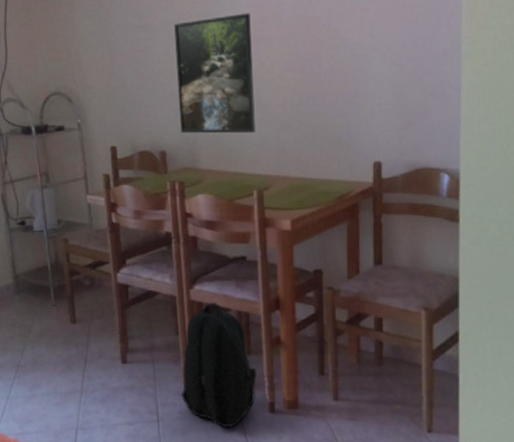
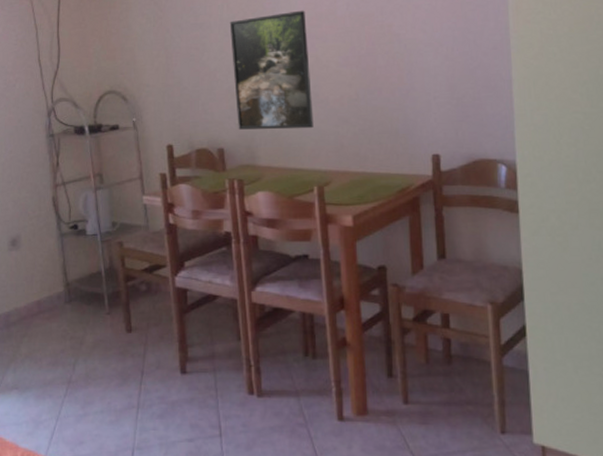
backpack: present [181,302,257,428] -> none [245,303,323,440]

